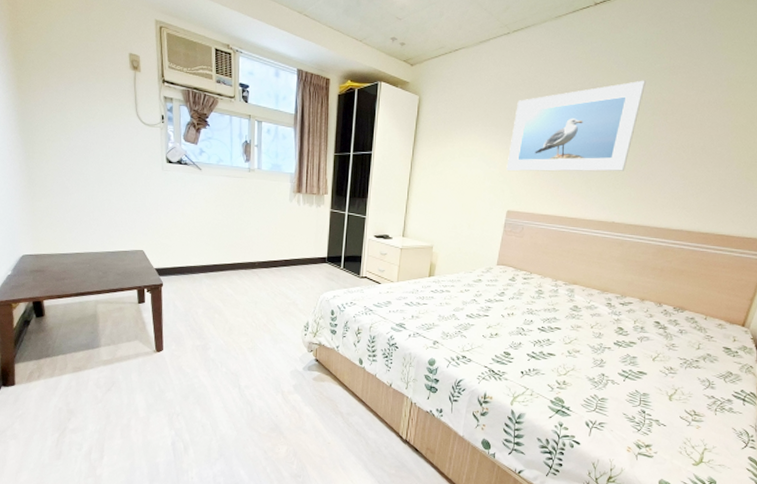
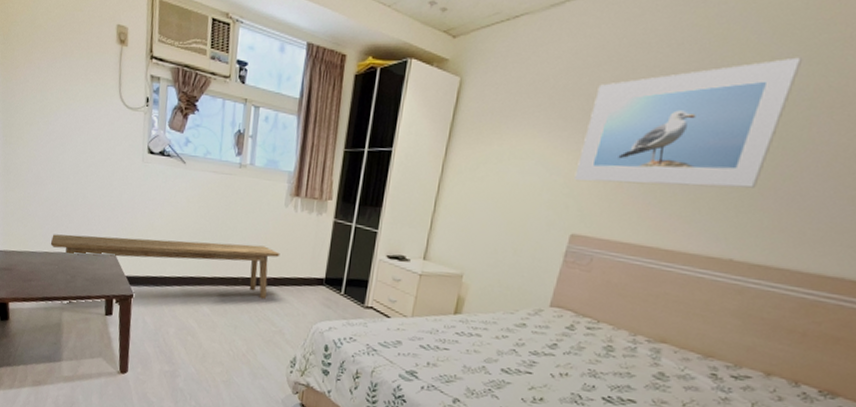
bench: none [80,234,289,296] -> present [50,234,280,303]

